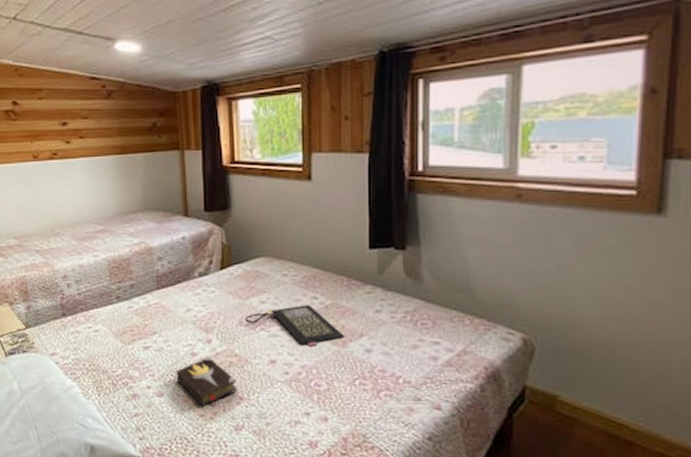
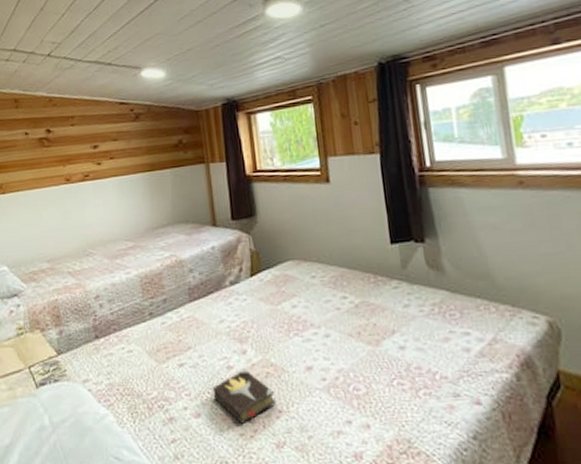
clutch bag: present [245,305,345,347] -> none [278,305,378,349]

